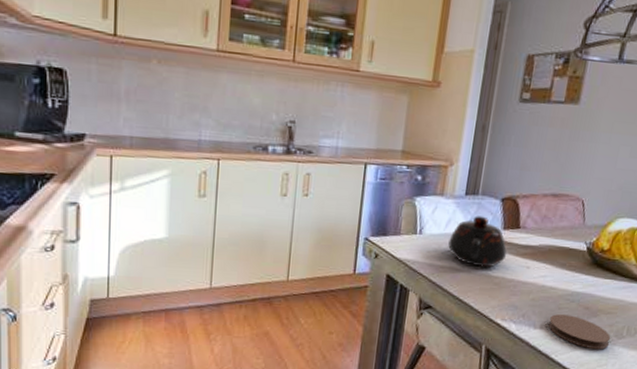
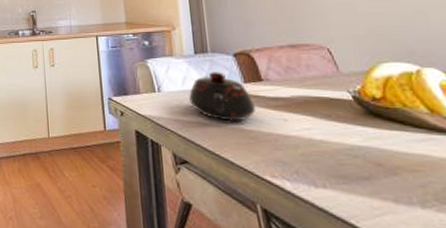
coaster: present [548,314,611,350] -> none [332,171,431,217]

